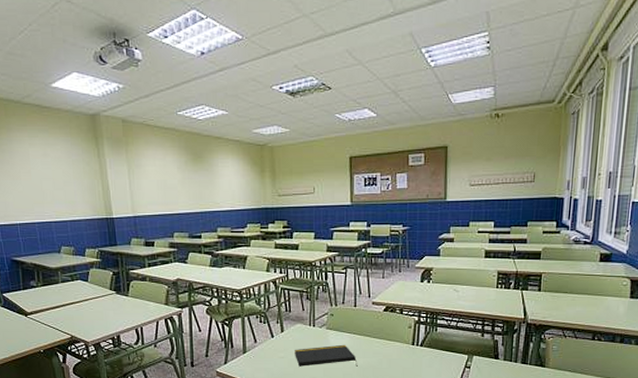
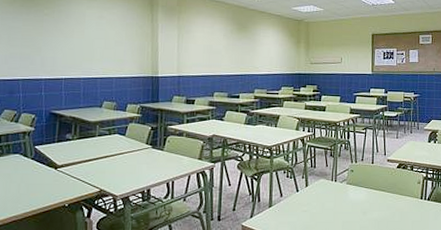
notepad: present [295,344,357,367] -> none [317,198,372,220]

